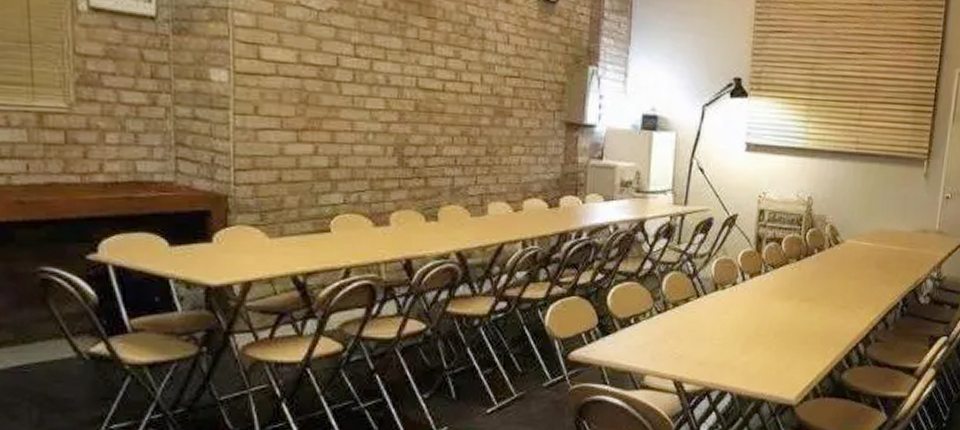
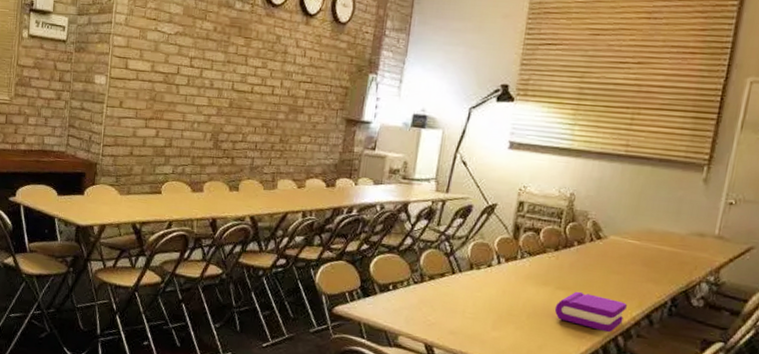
book: none [800,301,865,341] -> present [554,291,627,333]

